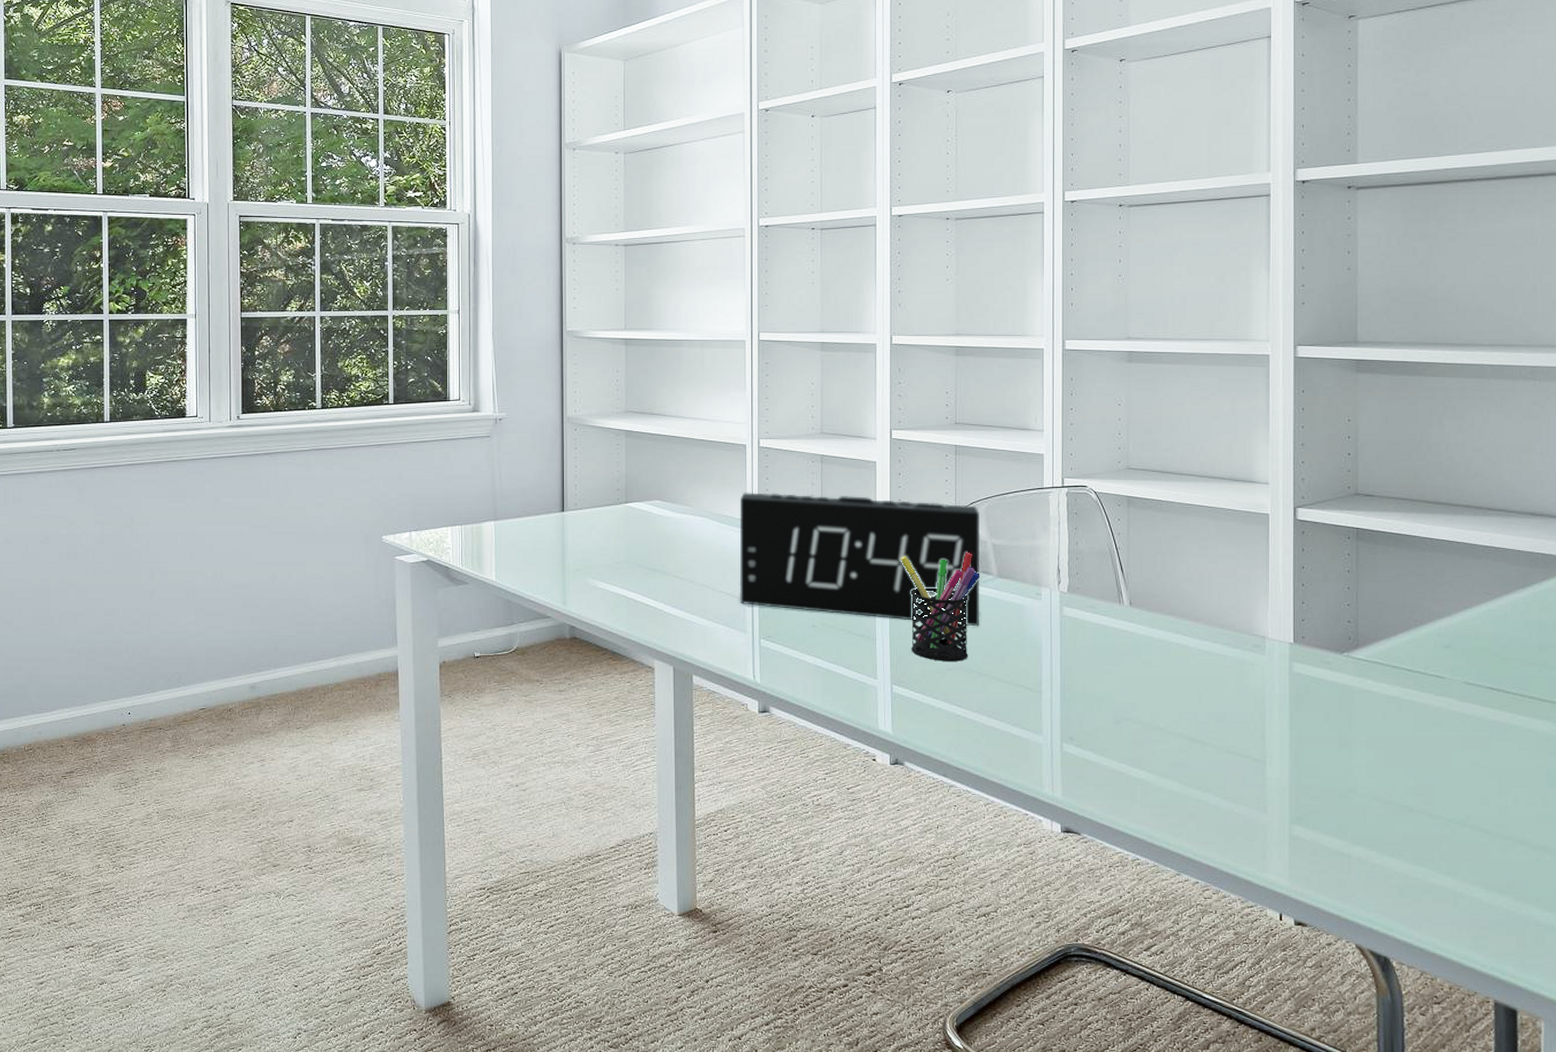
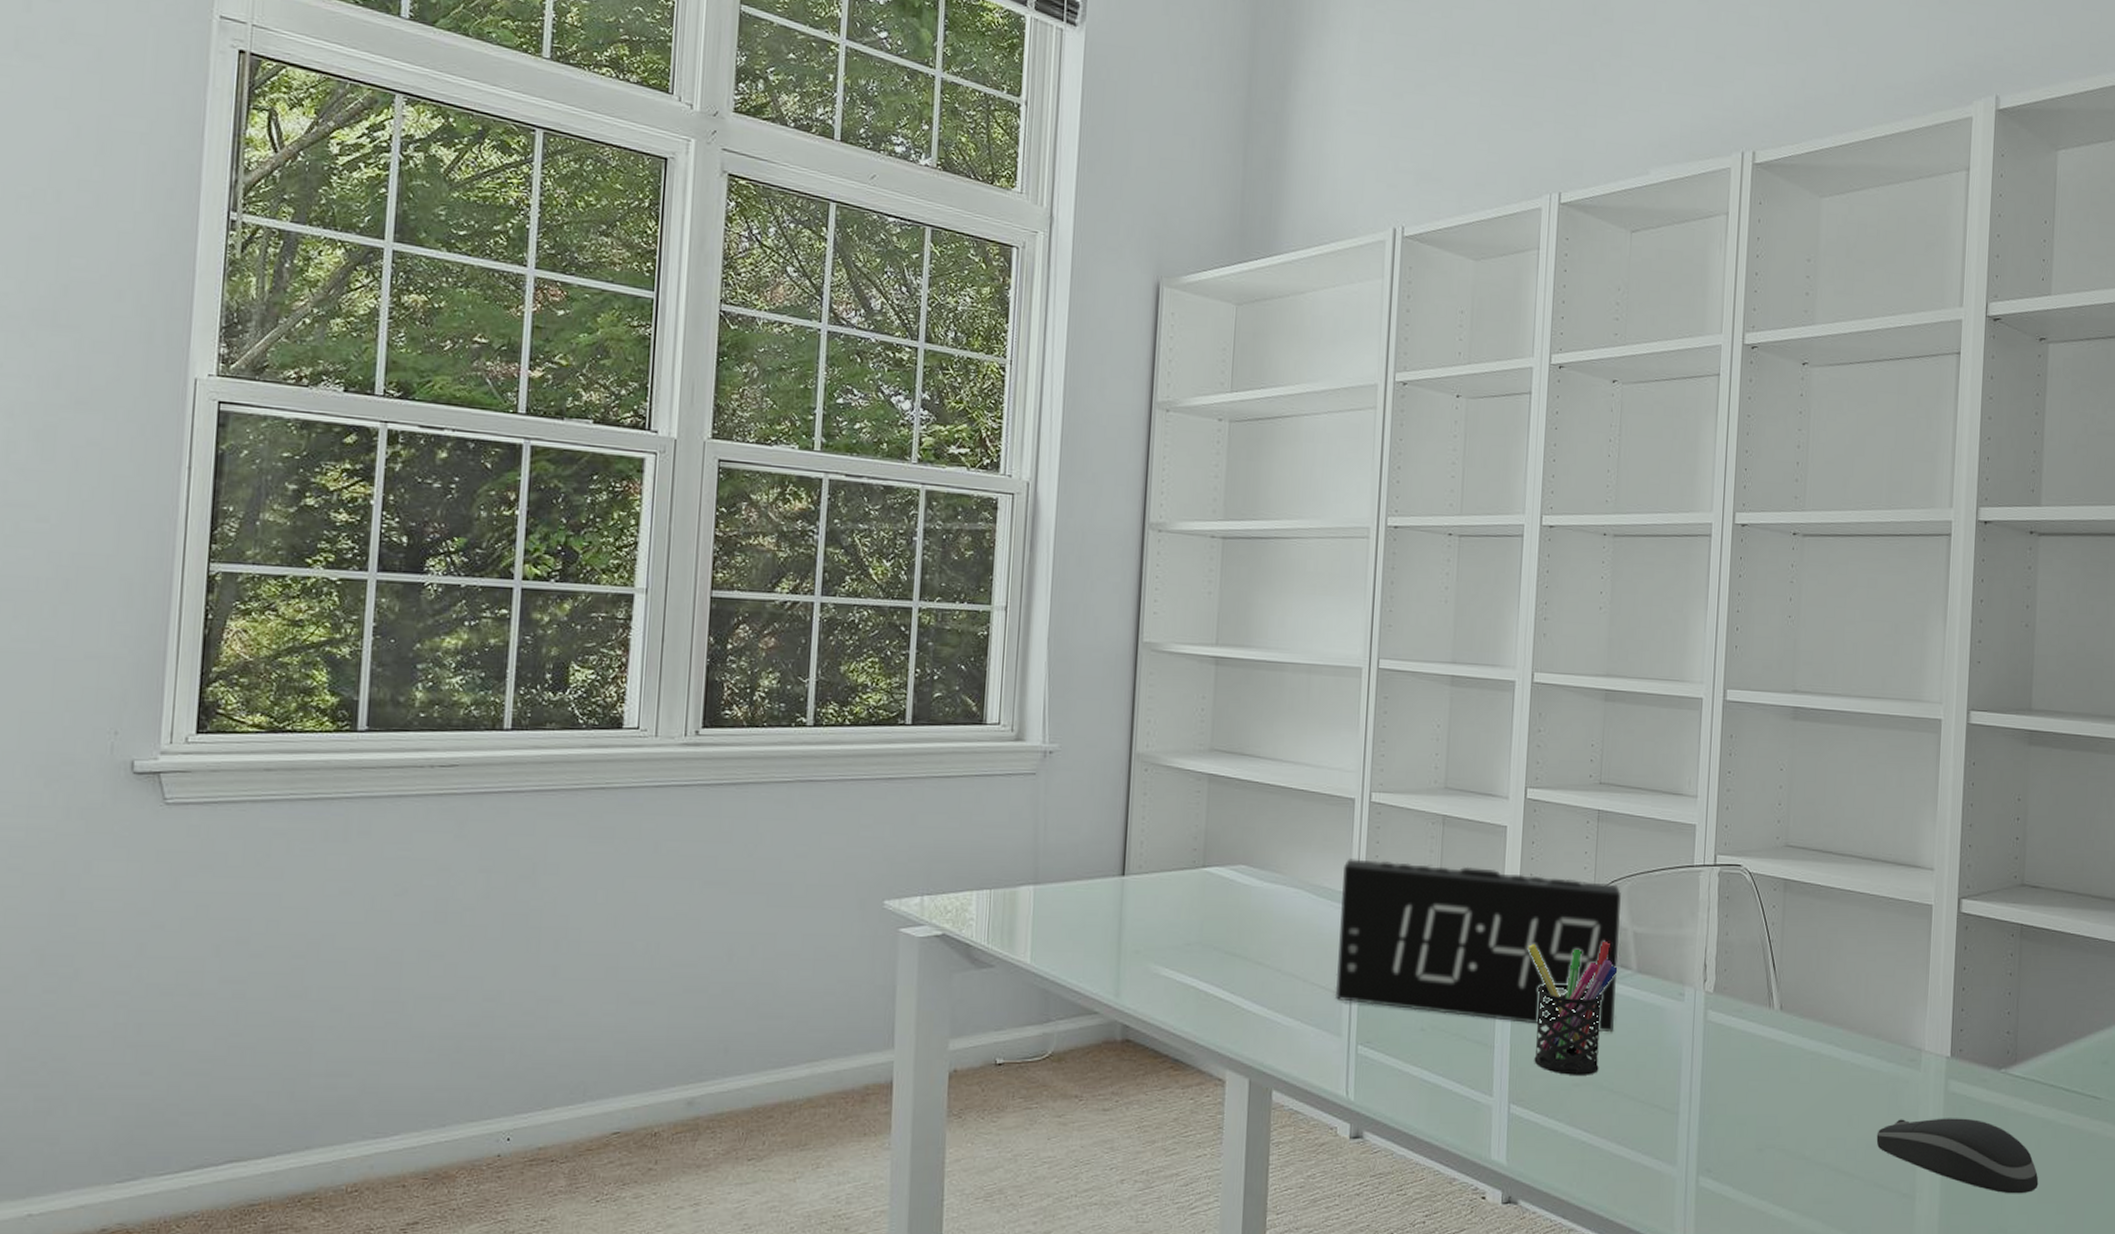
computer mouse: none [1226,695,1386,760] -> present [1876,1118,2039,1194]

